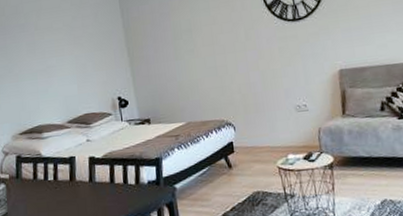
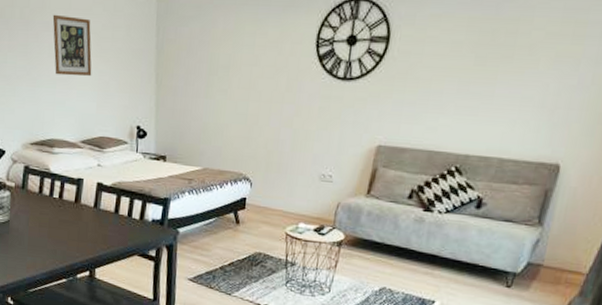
wall art: none [26,14,69,68] -> present [52,14,92,76]

